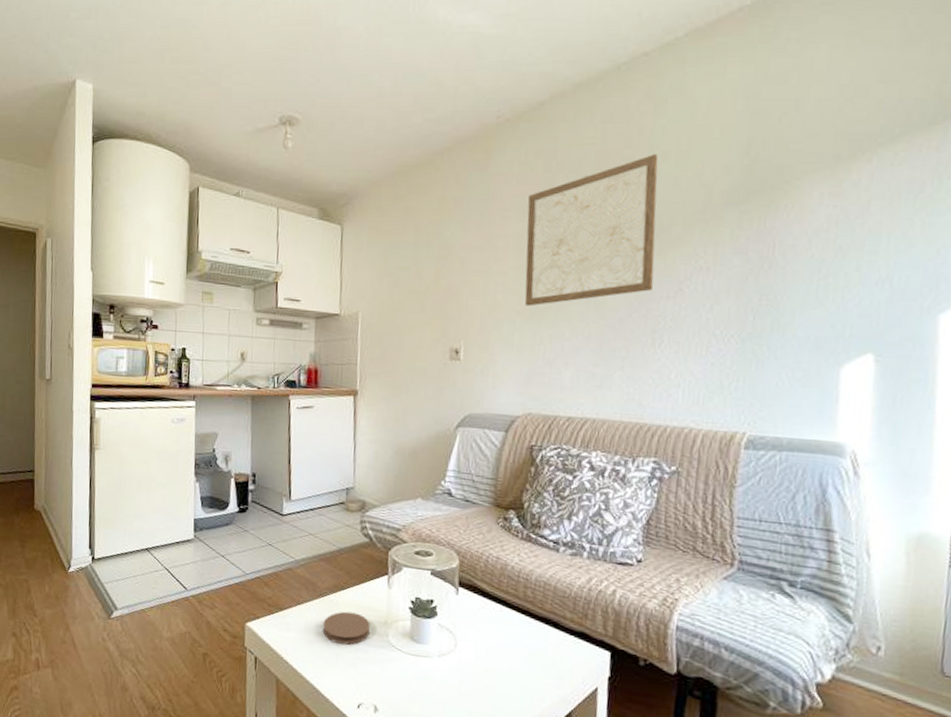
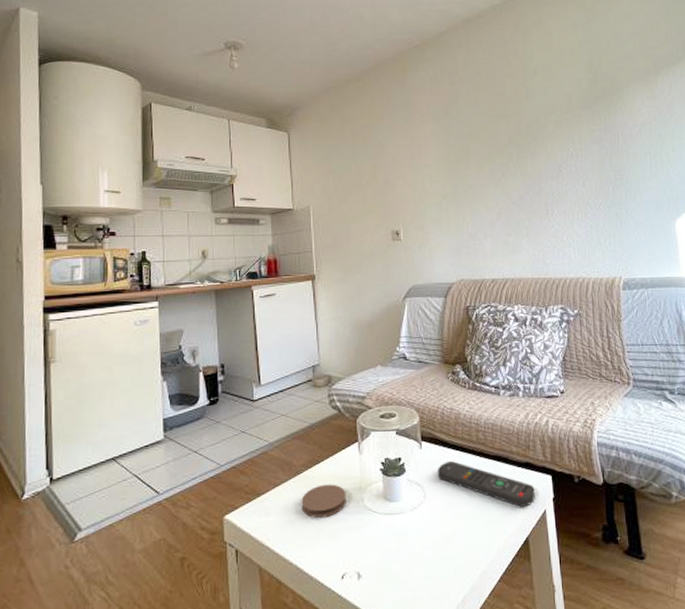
remote control: none [472,613,588,680] -> present [437,460,535,507]
wall art: present [524,154,659,307] -> none [440,71,541,191]

